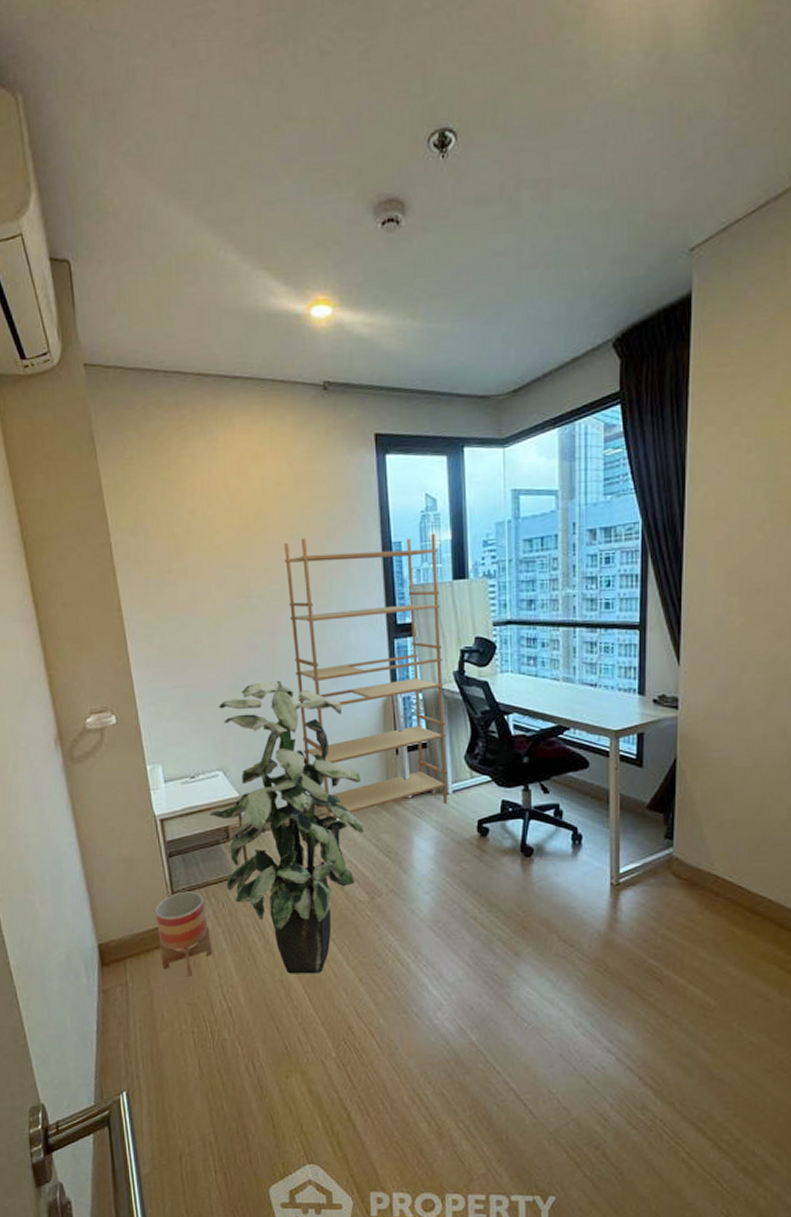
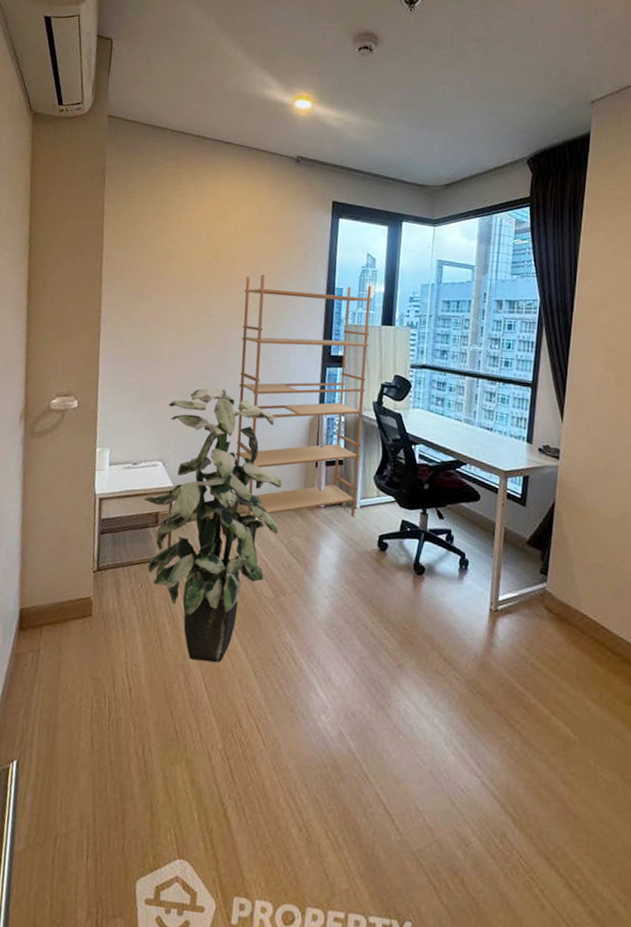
planter: present [154,891,212,975] -> none [75,567,125,650]

